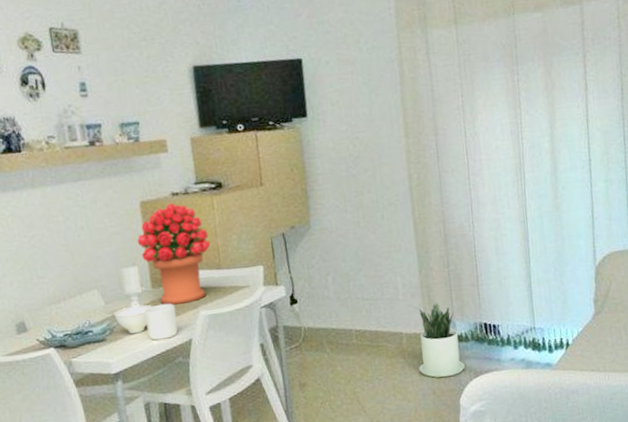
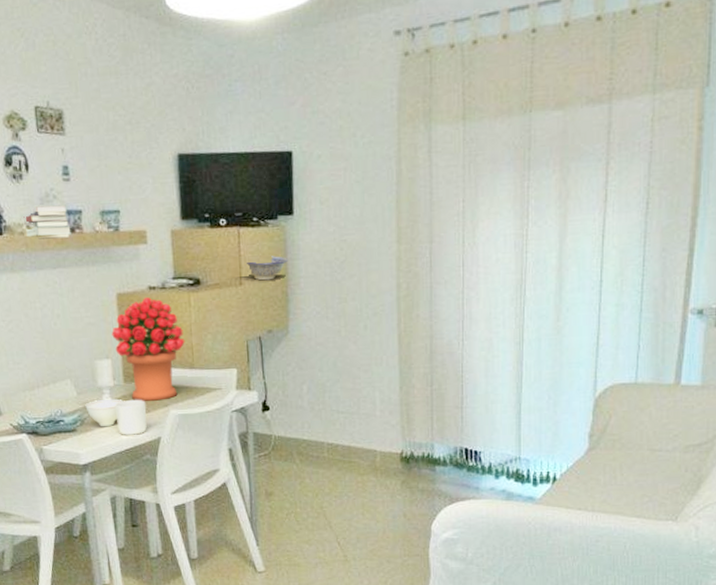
books: none [42,119,92,155] -> present [23,204,71,240]
decorative bowl: none [264,156,306,180] -> present [244,256,289,281]
planter: present [418,301,465,378] -> none [391,421,440,501]

